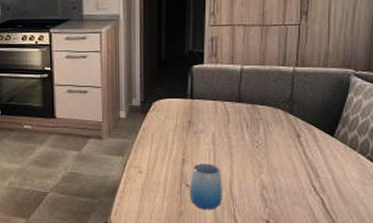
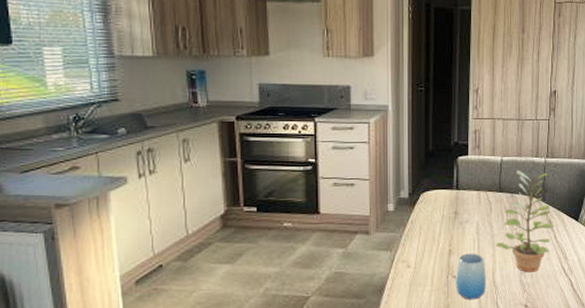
plant: none [234,80,304,188] -> present [496,170,554,273]

